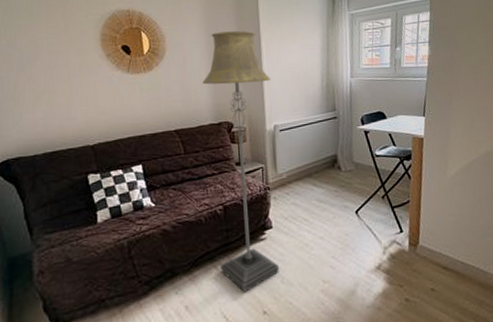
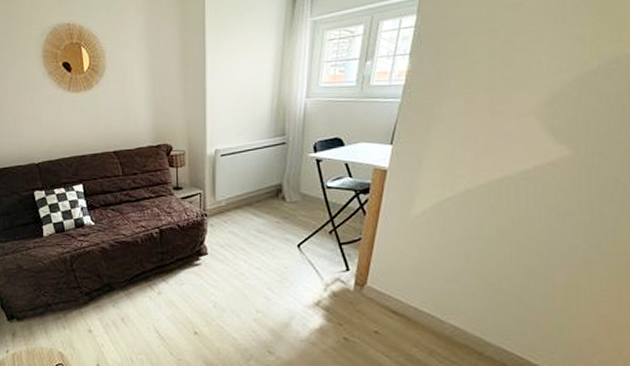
floor lamp: present [202,30,279,292] -> none [142,44,215,312]

